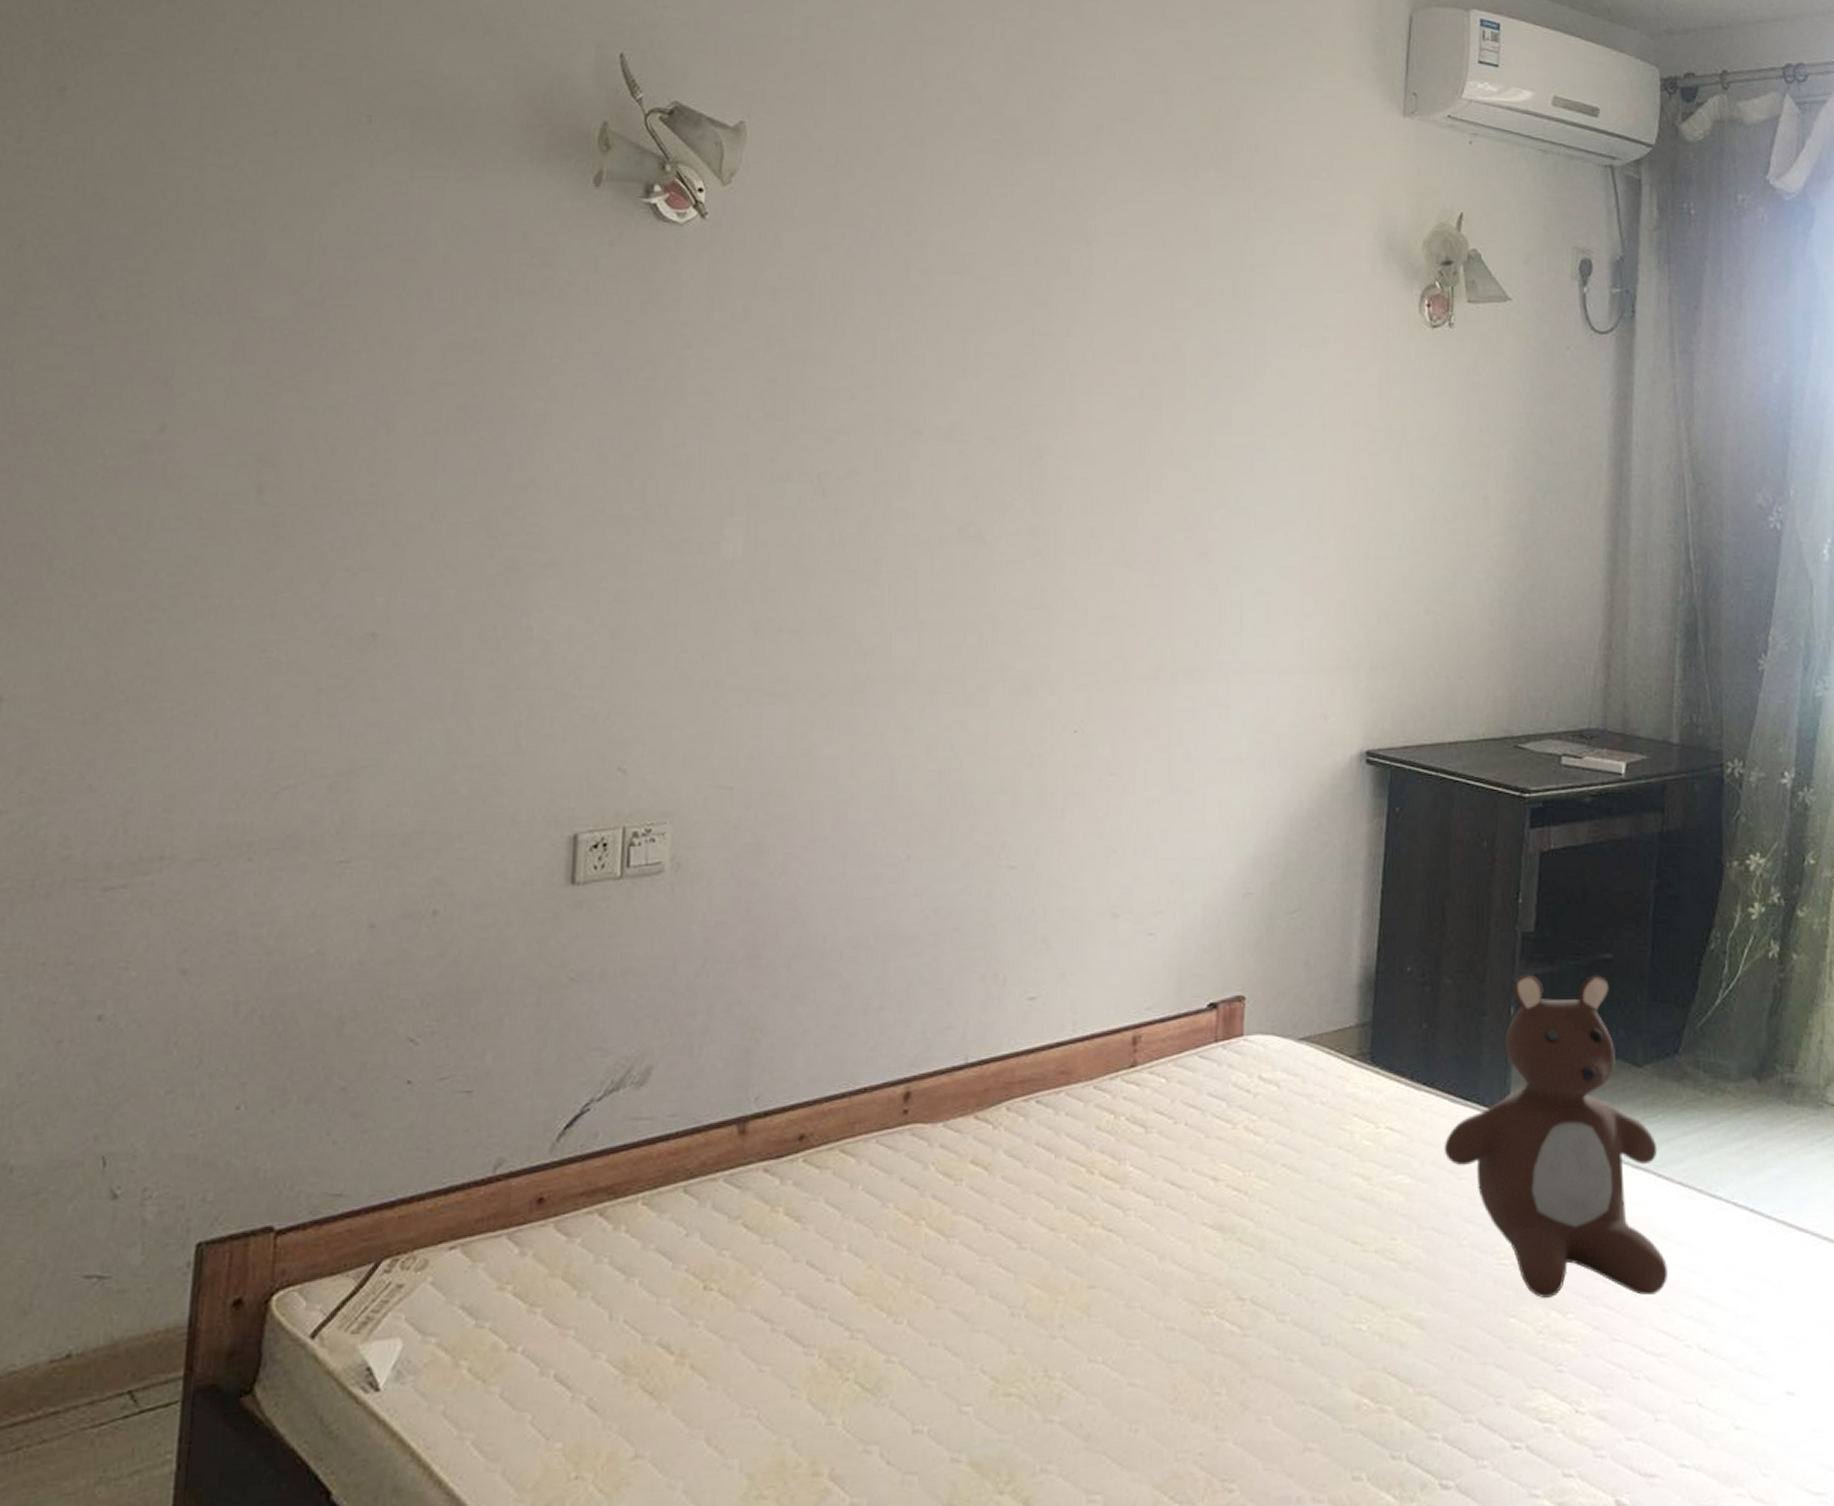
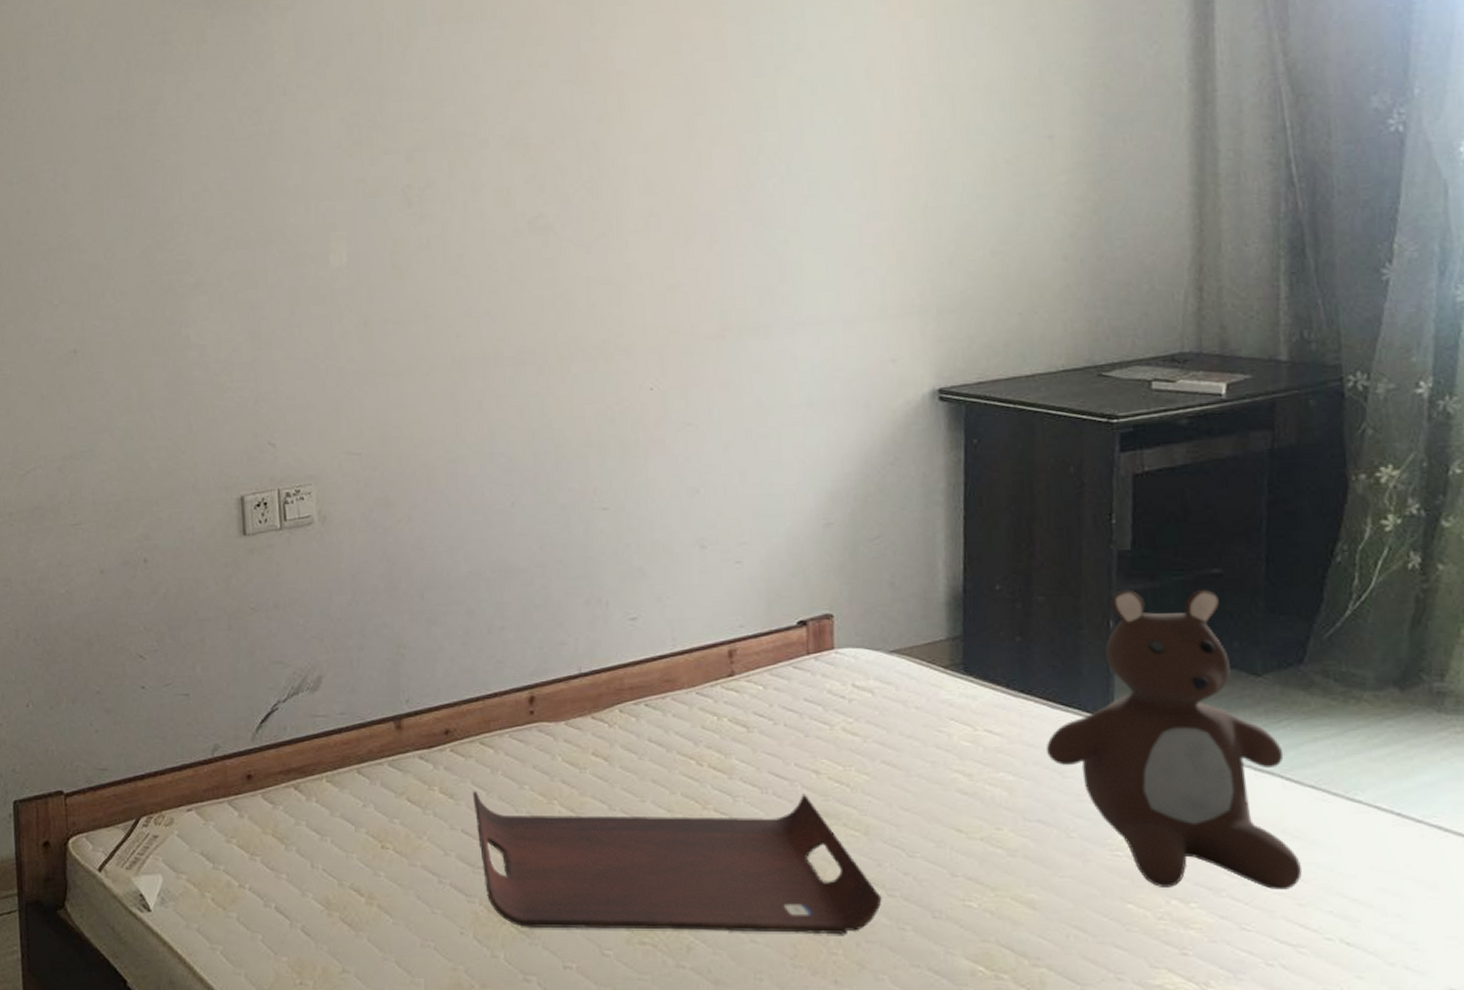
serving tray: none [824,1204,1271,1383] -> present [472,790,882,934]

